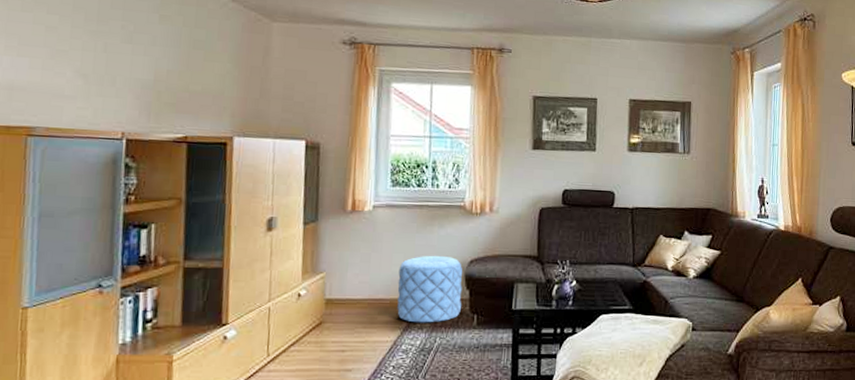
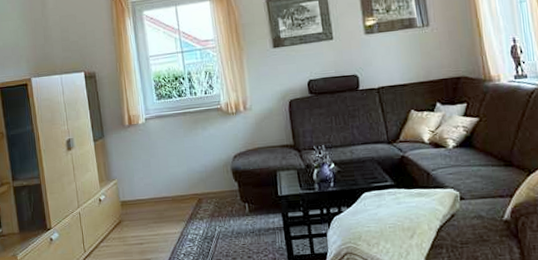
pouf: present [397,255,463,323] -> none [174,154,233,215]

